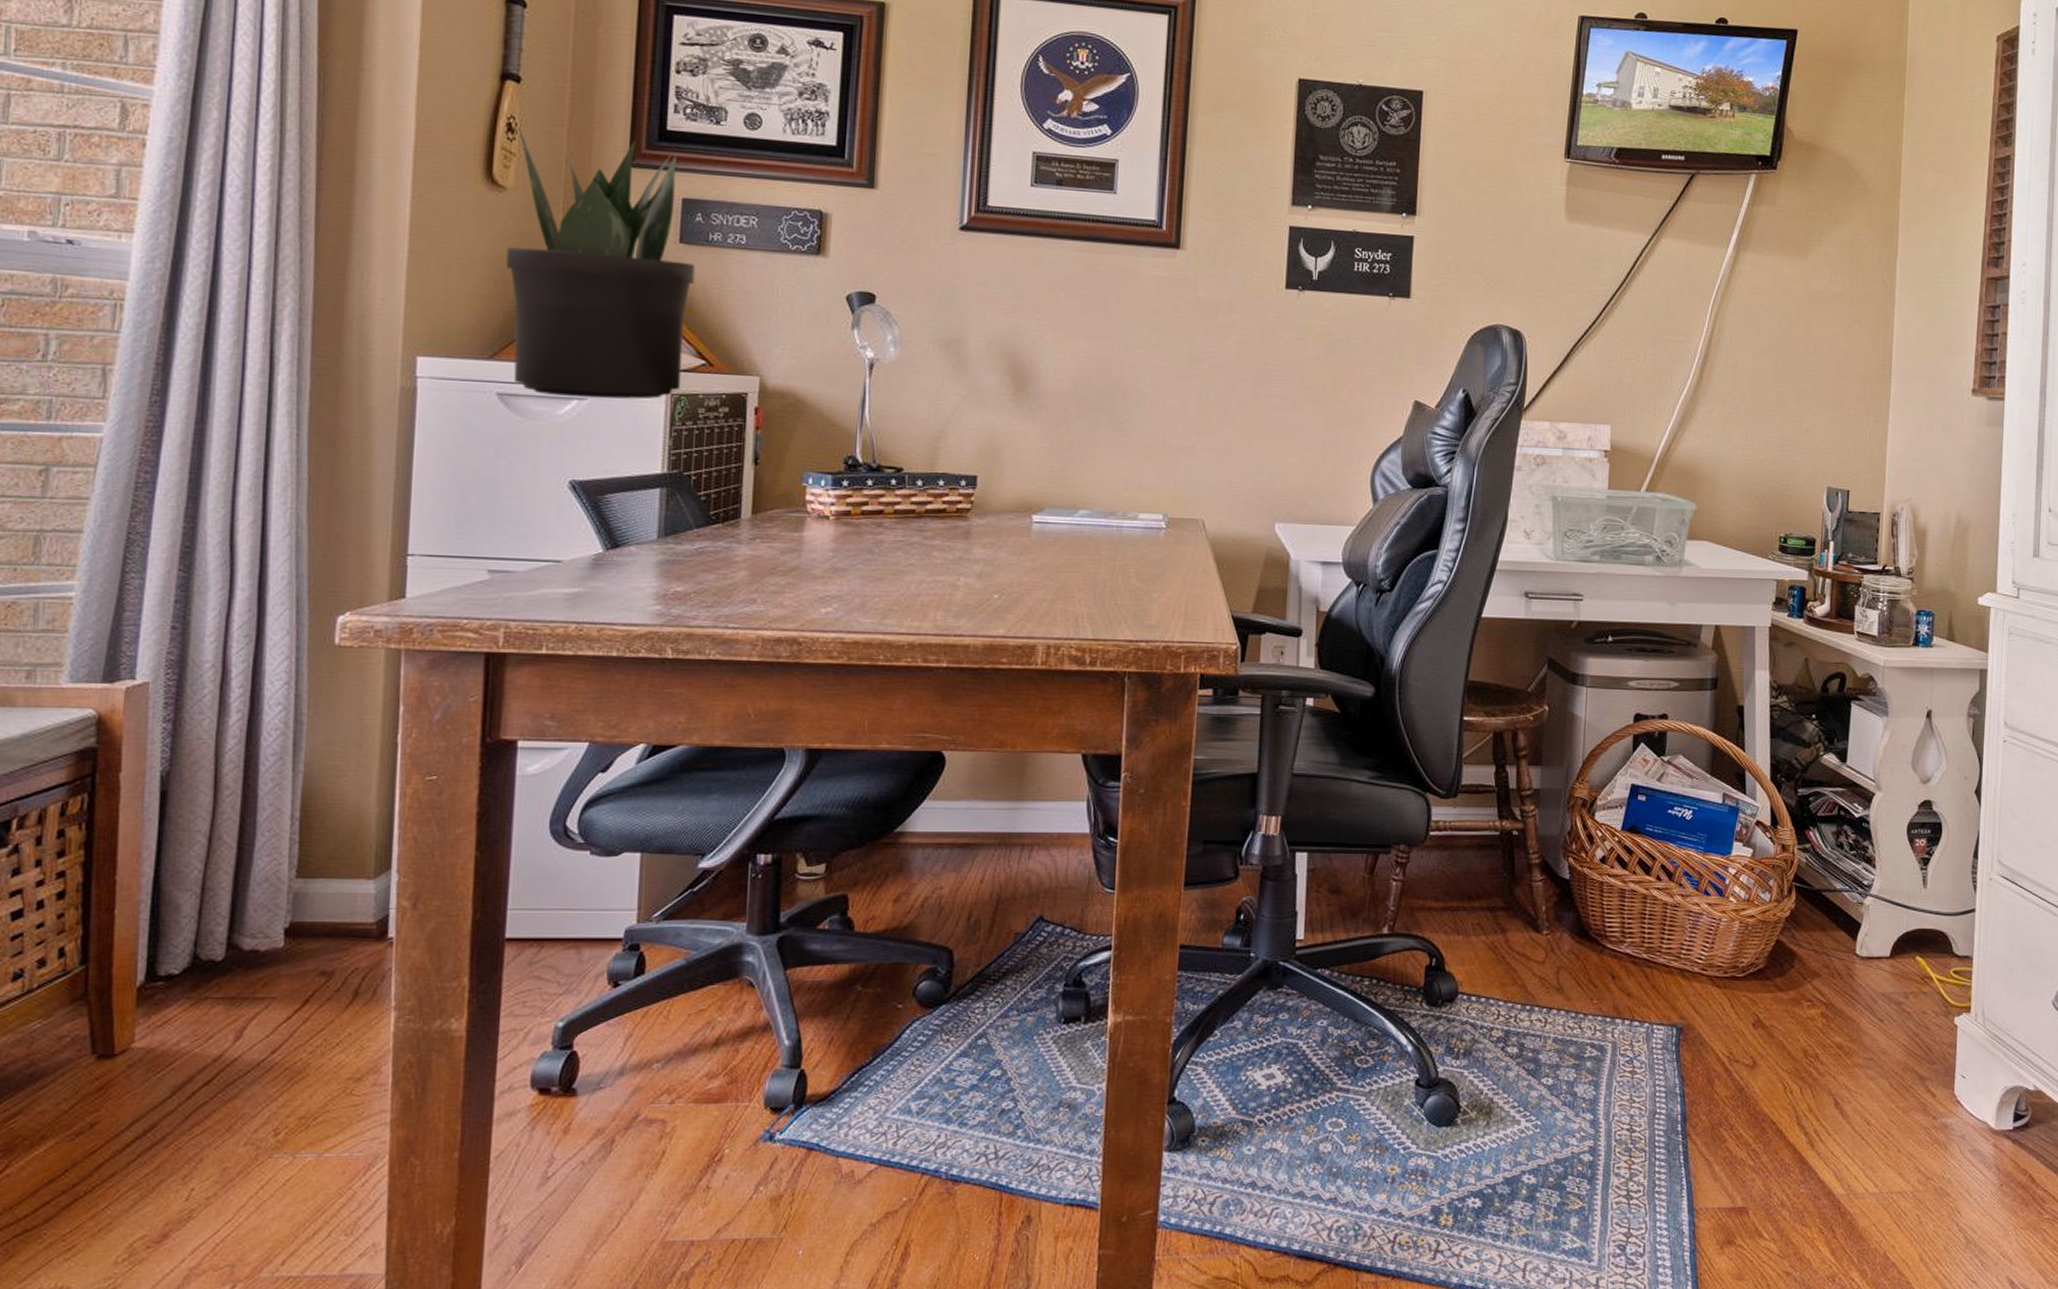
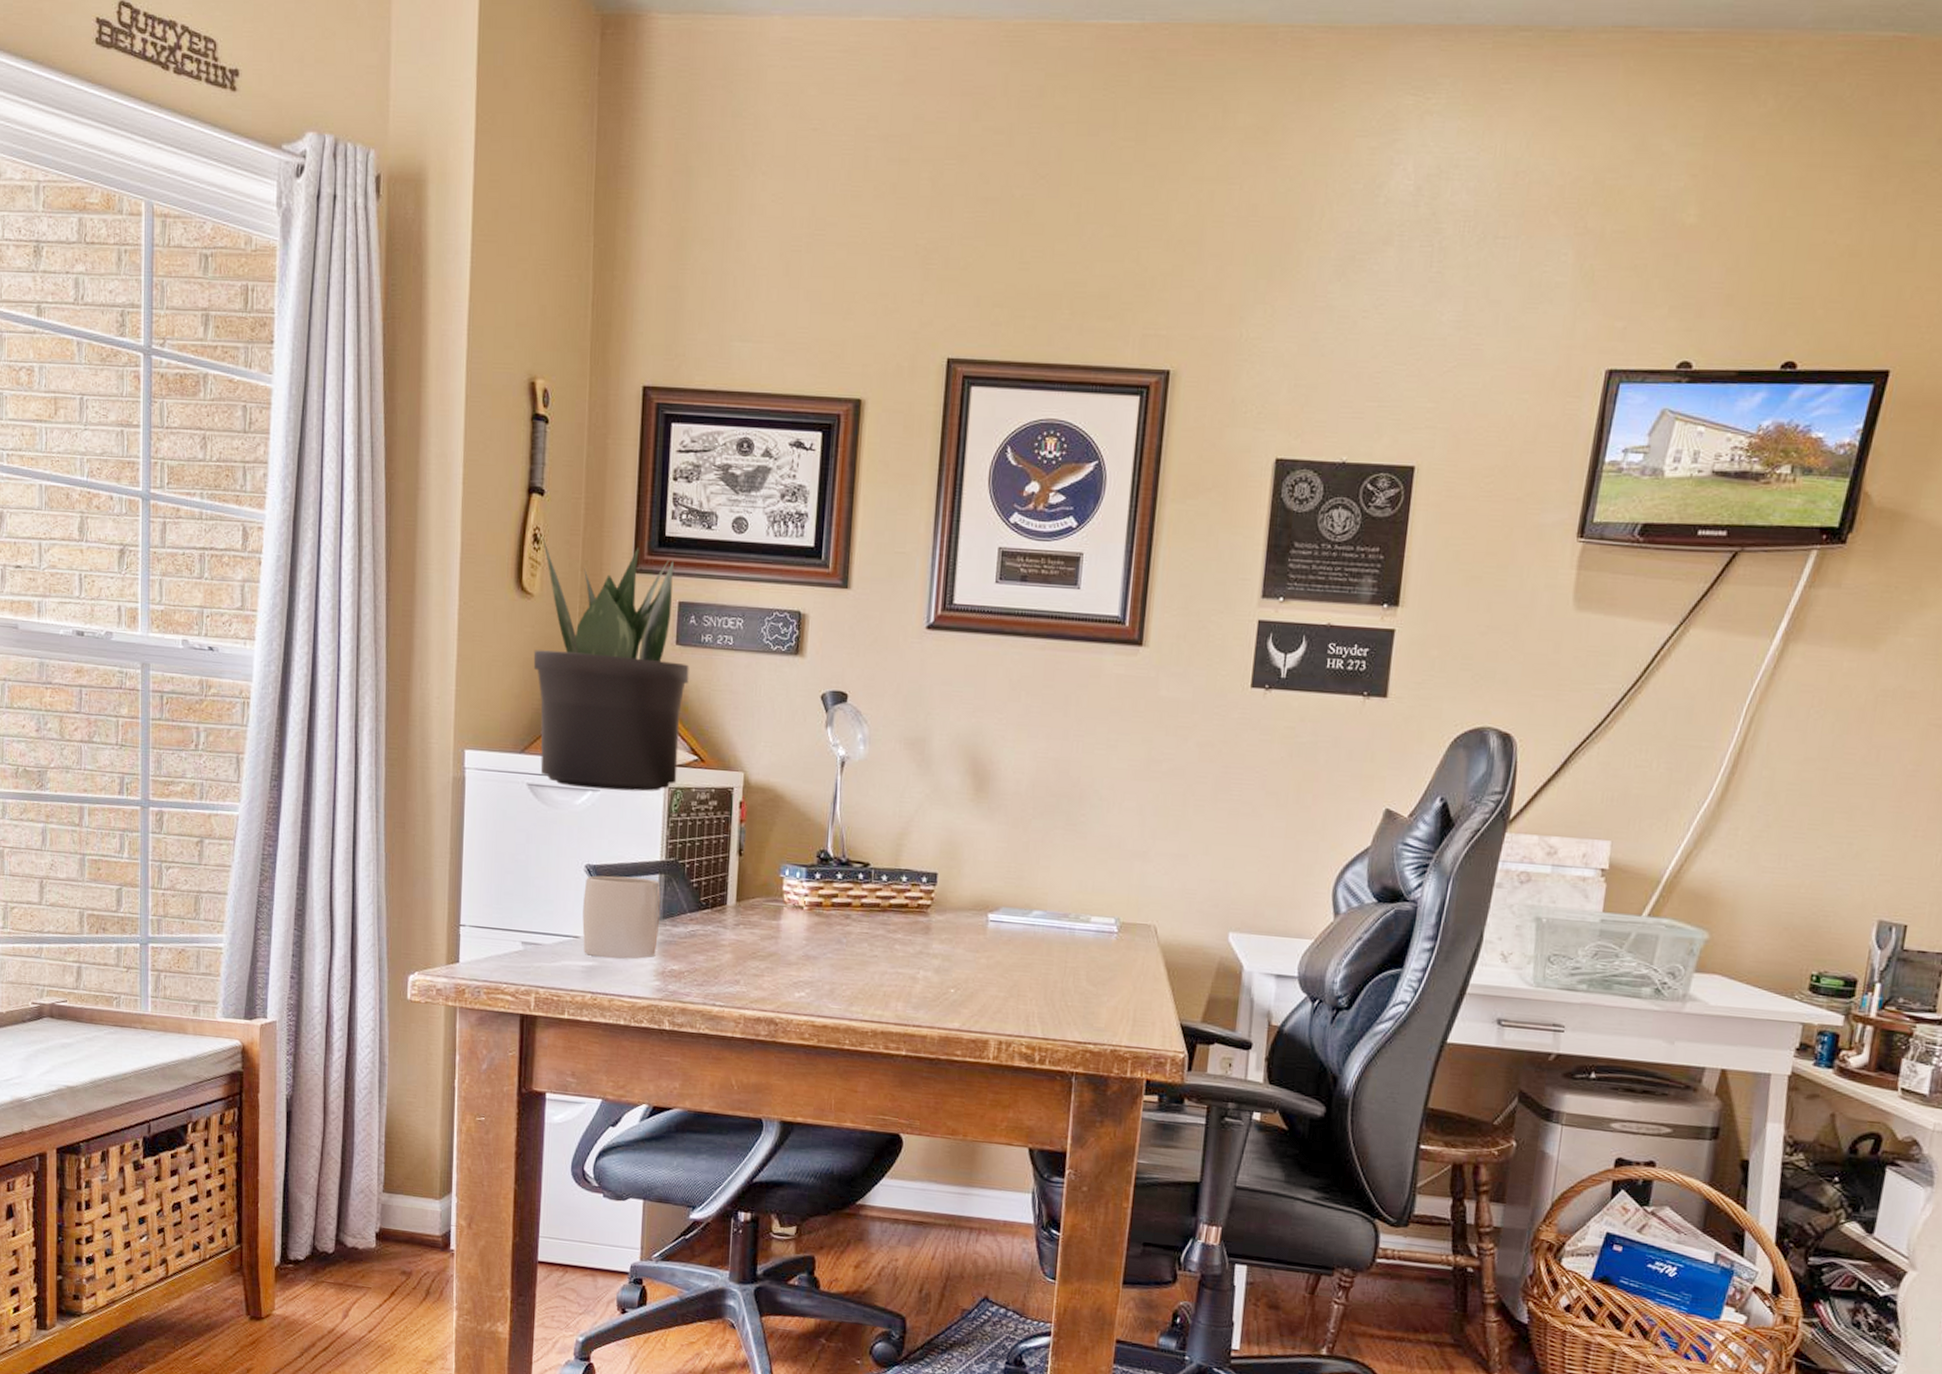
mug: none [565,491,662,584] -> present [582,875,661,960]

